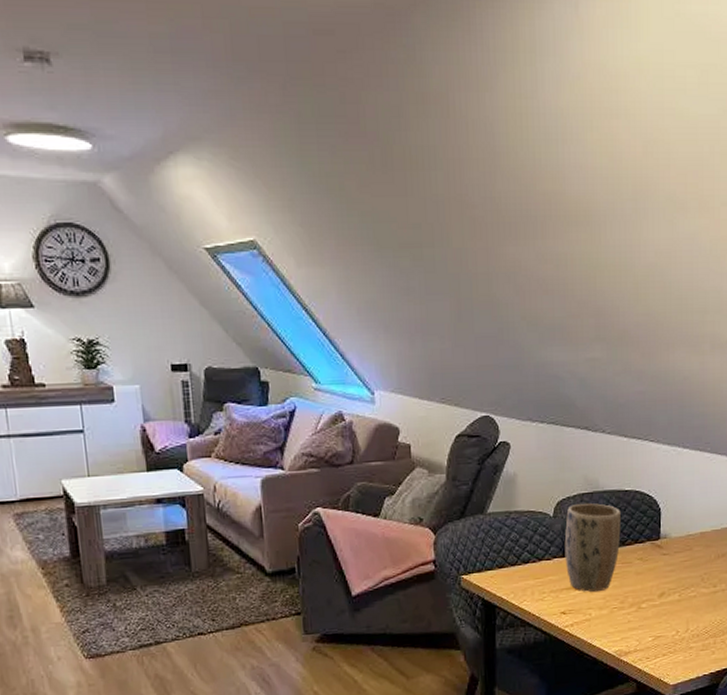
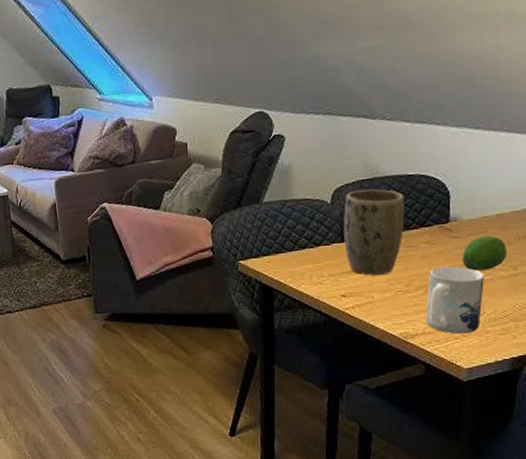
mug: none [638,583,689,651] -> present [426,266,484,334]
fruit: none [670,553,708,588] -> present [462,235,507,271]

